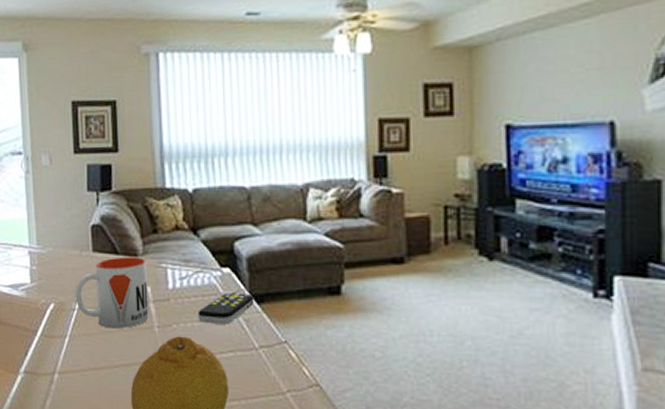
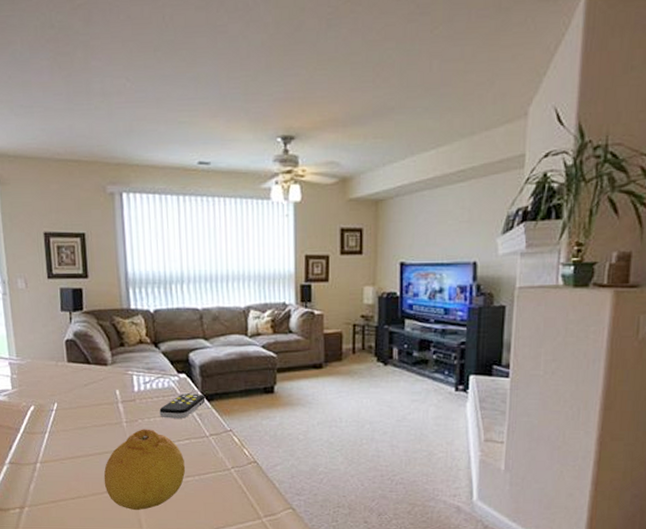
mug: present [75,257,149,329] -> none [52,366,118,425]

